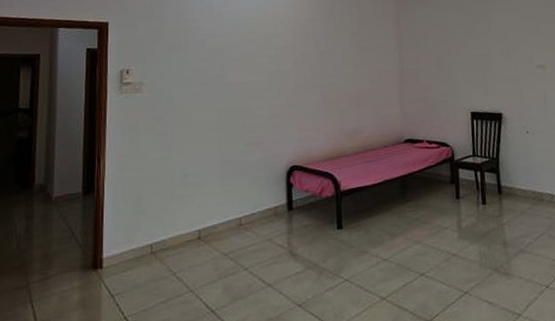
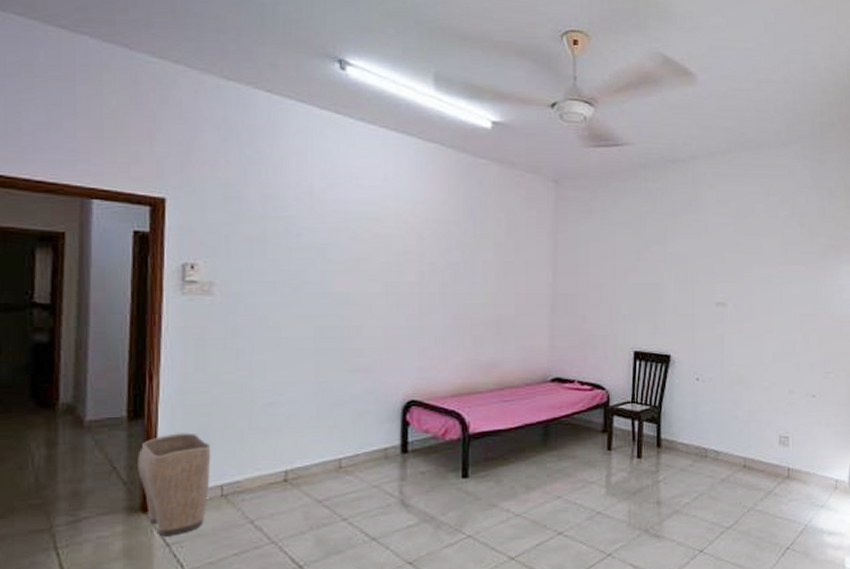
laundry basket: none [90,202,143,289] -> present [138,433,211,537]

